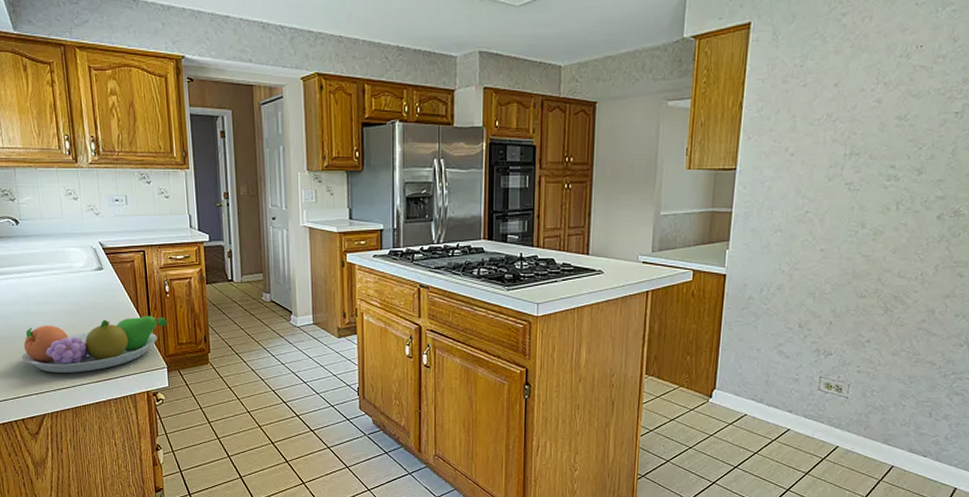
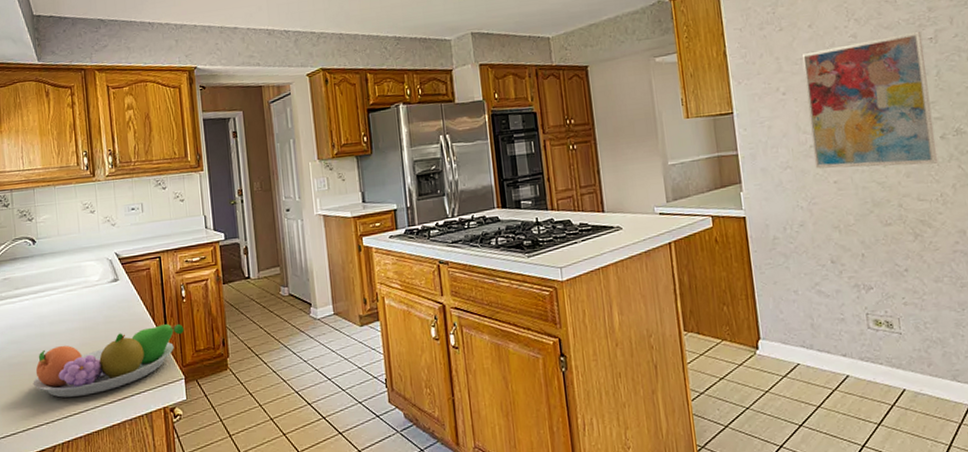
wall art: none [806,103,949,243] -> present [801,31,937,169]

